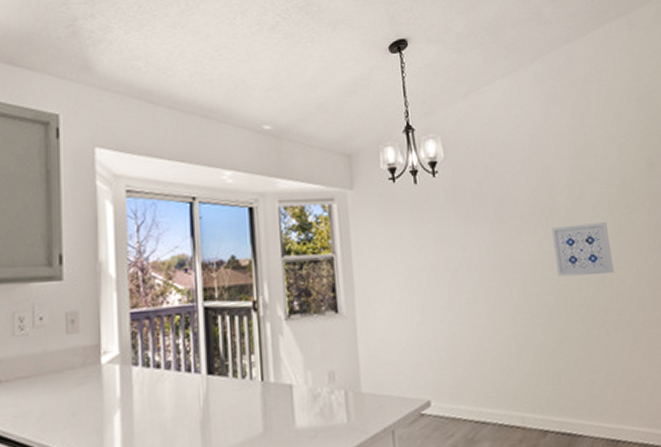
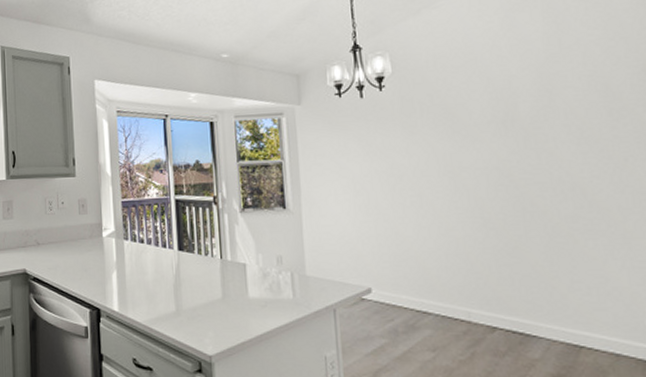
wall art: present [551,222,615,277] -> none [510,130,589,184]

